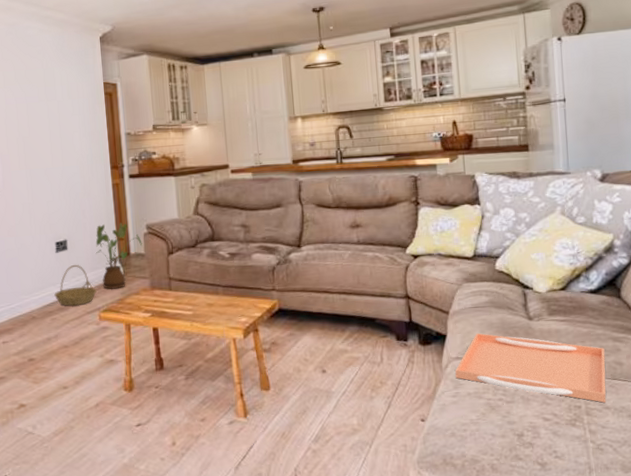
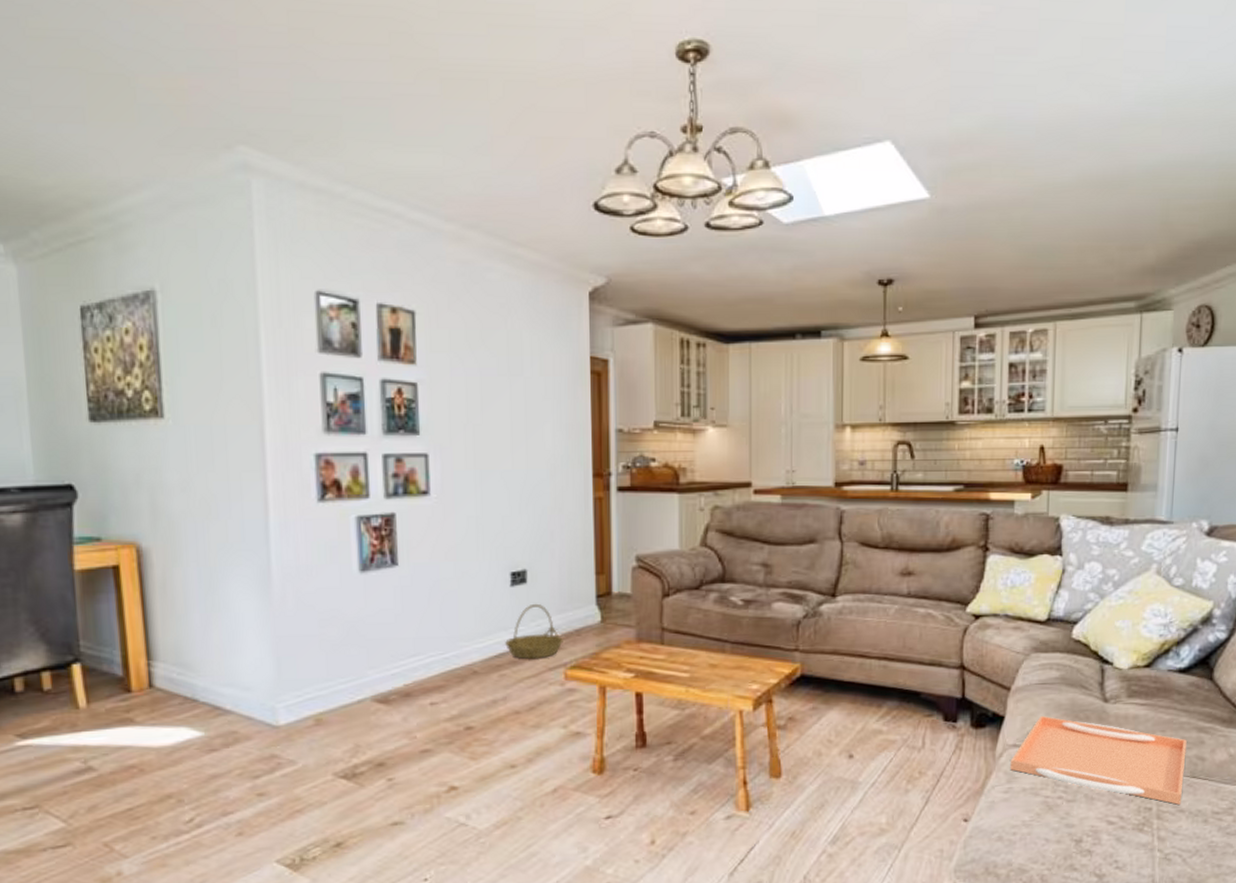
house plant: present [95,222,143,289] -> none [565,550,629,639]

